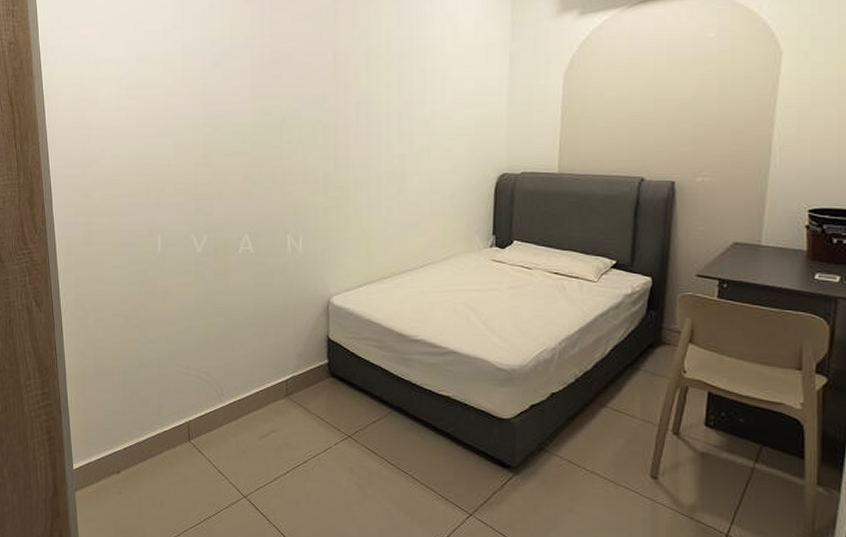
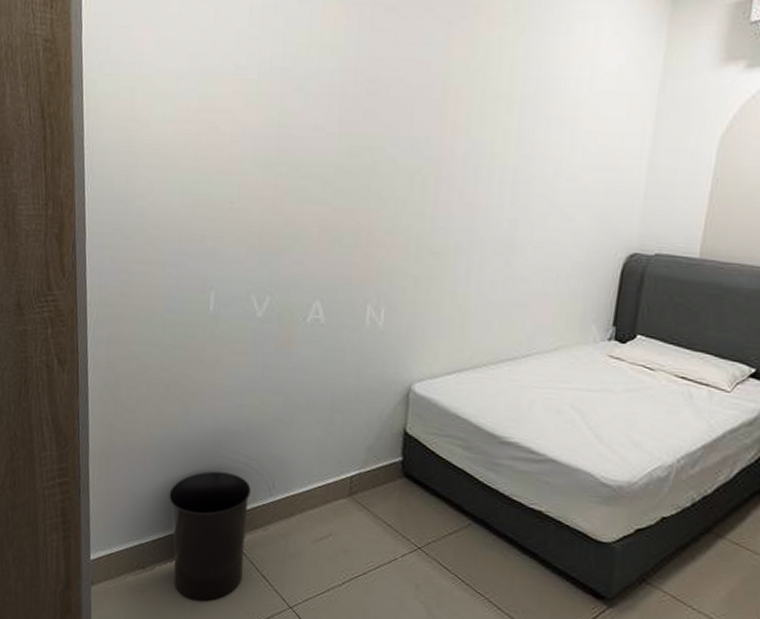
waste bin: none [135,385,203,497] -> present [169,471,251,601]

